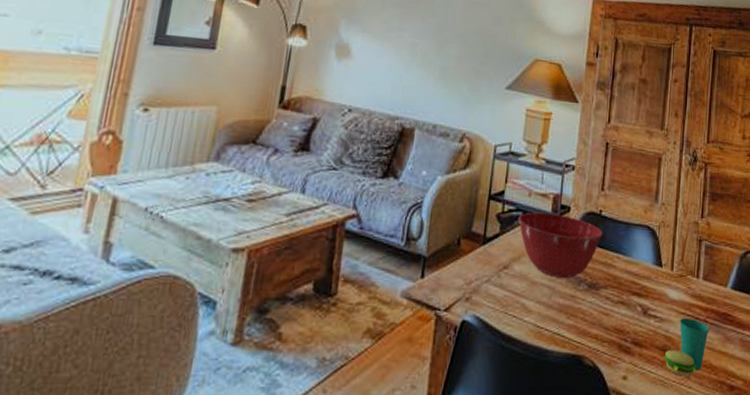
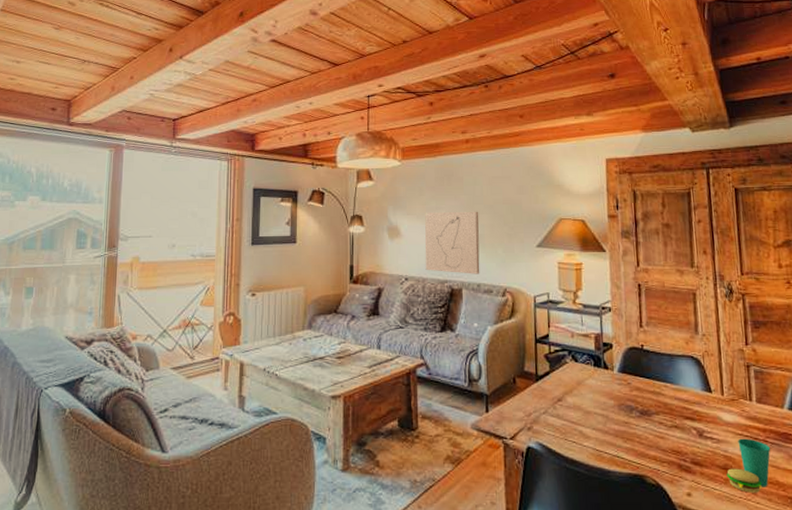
wall art: none [374,32,447,114] -> present [425,211,480,274]
mixing bowl: present [518,212,603,278] -> none [565,350,648,407]

